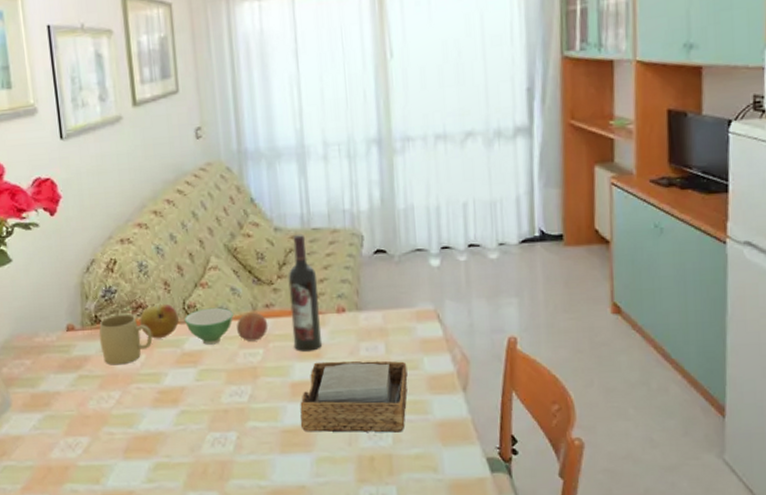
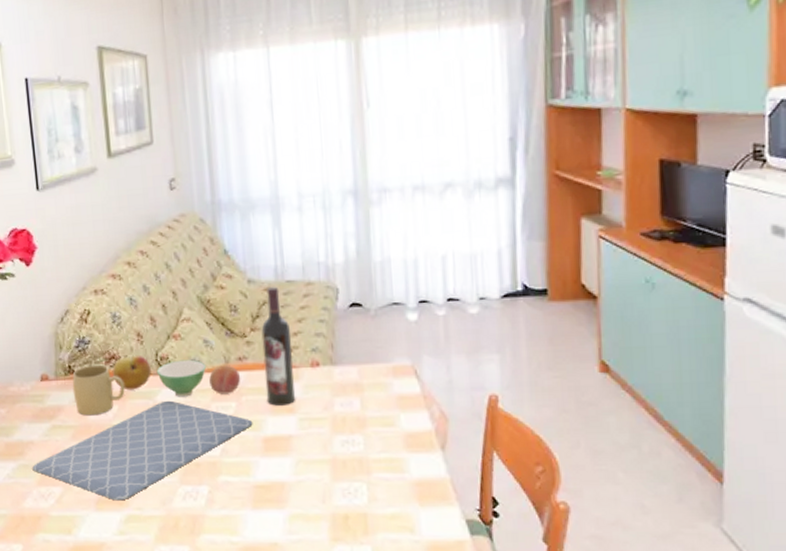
placemat: none [59,348,280,449] -> present [32,400,253,501]
napkin holder: present [300,361,408,433] -> none [272,416,384,491]

